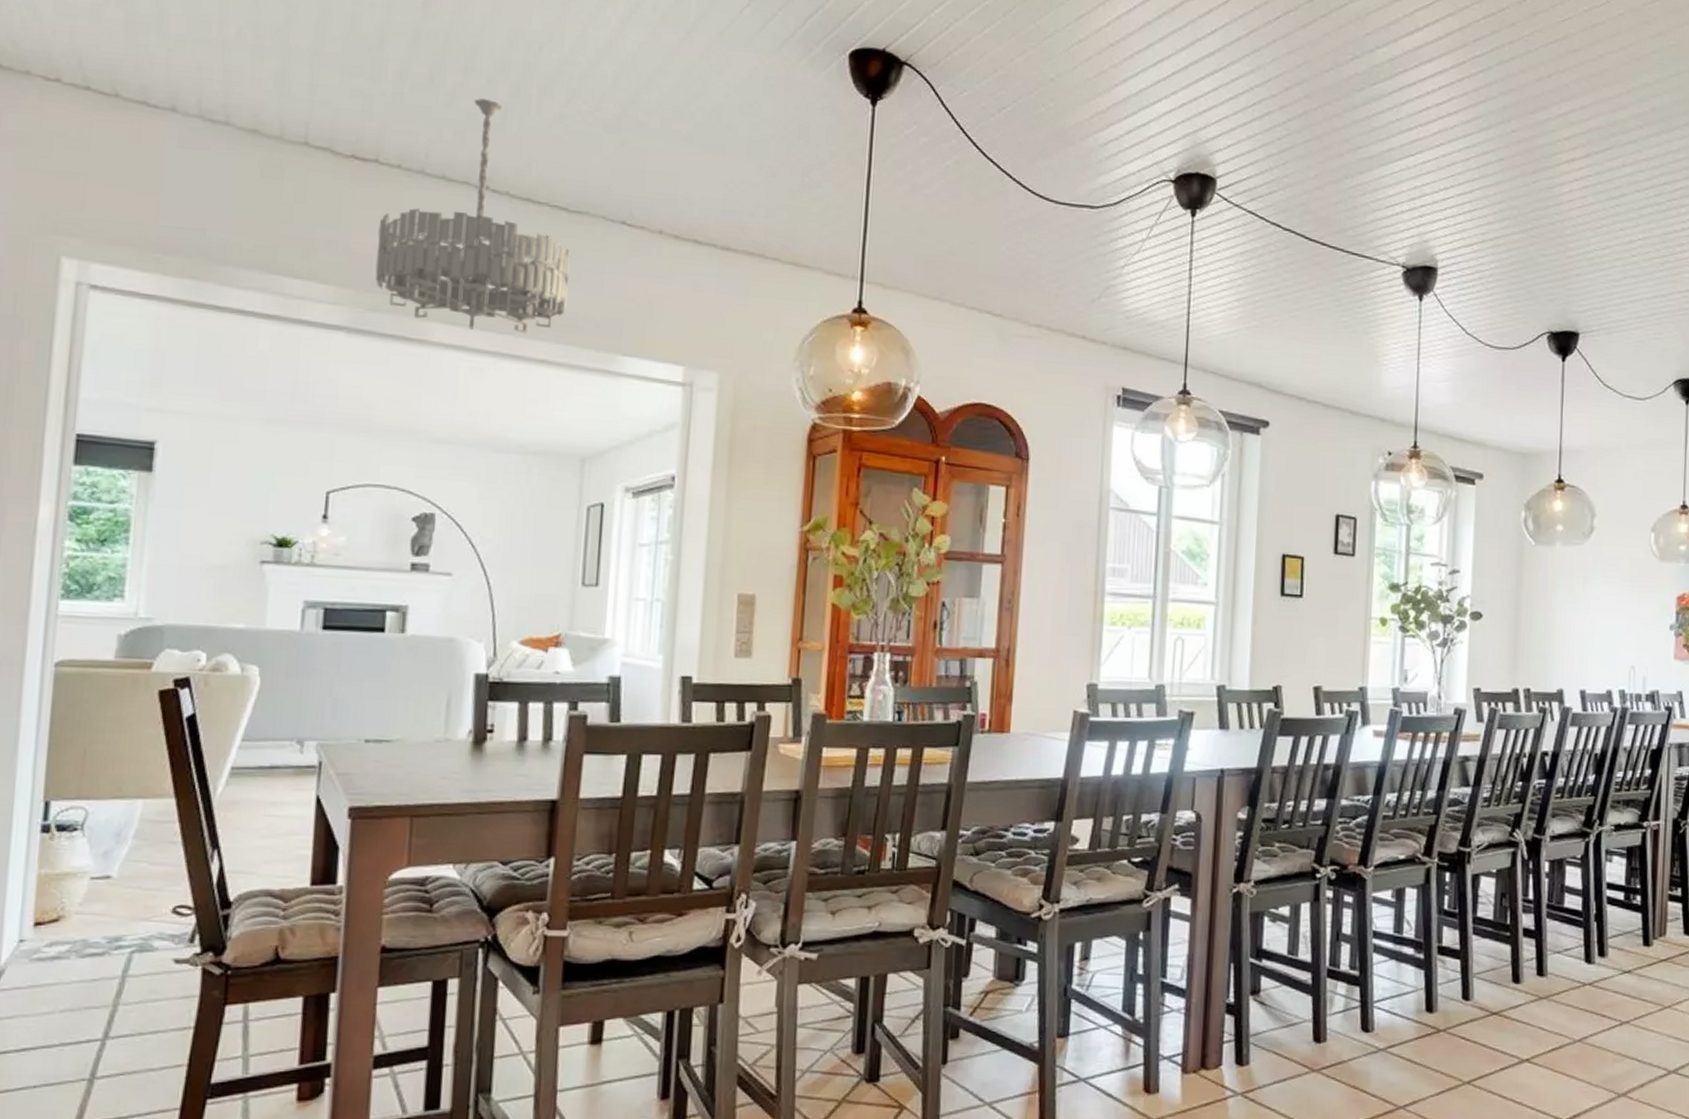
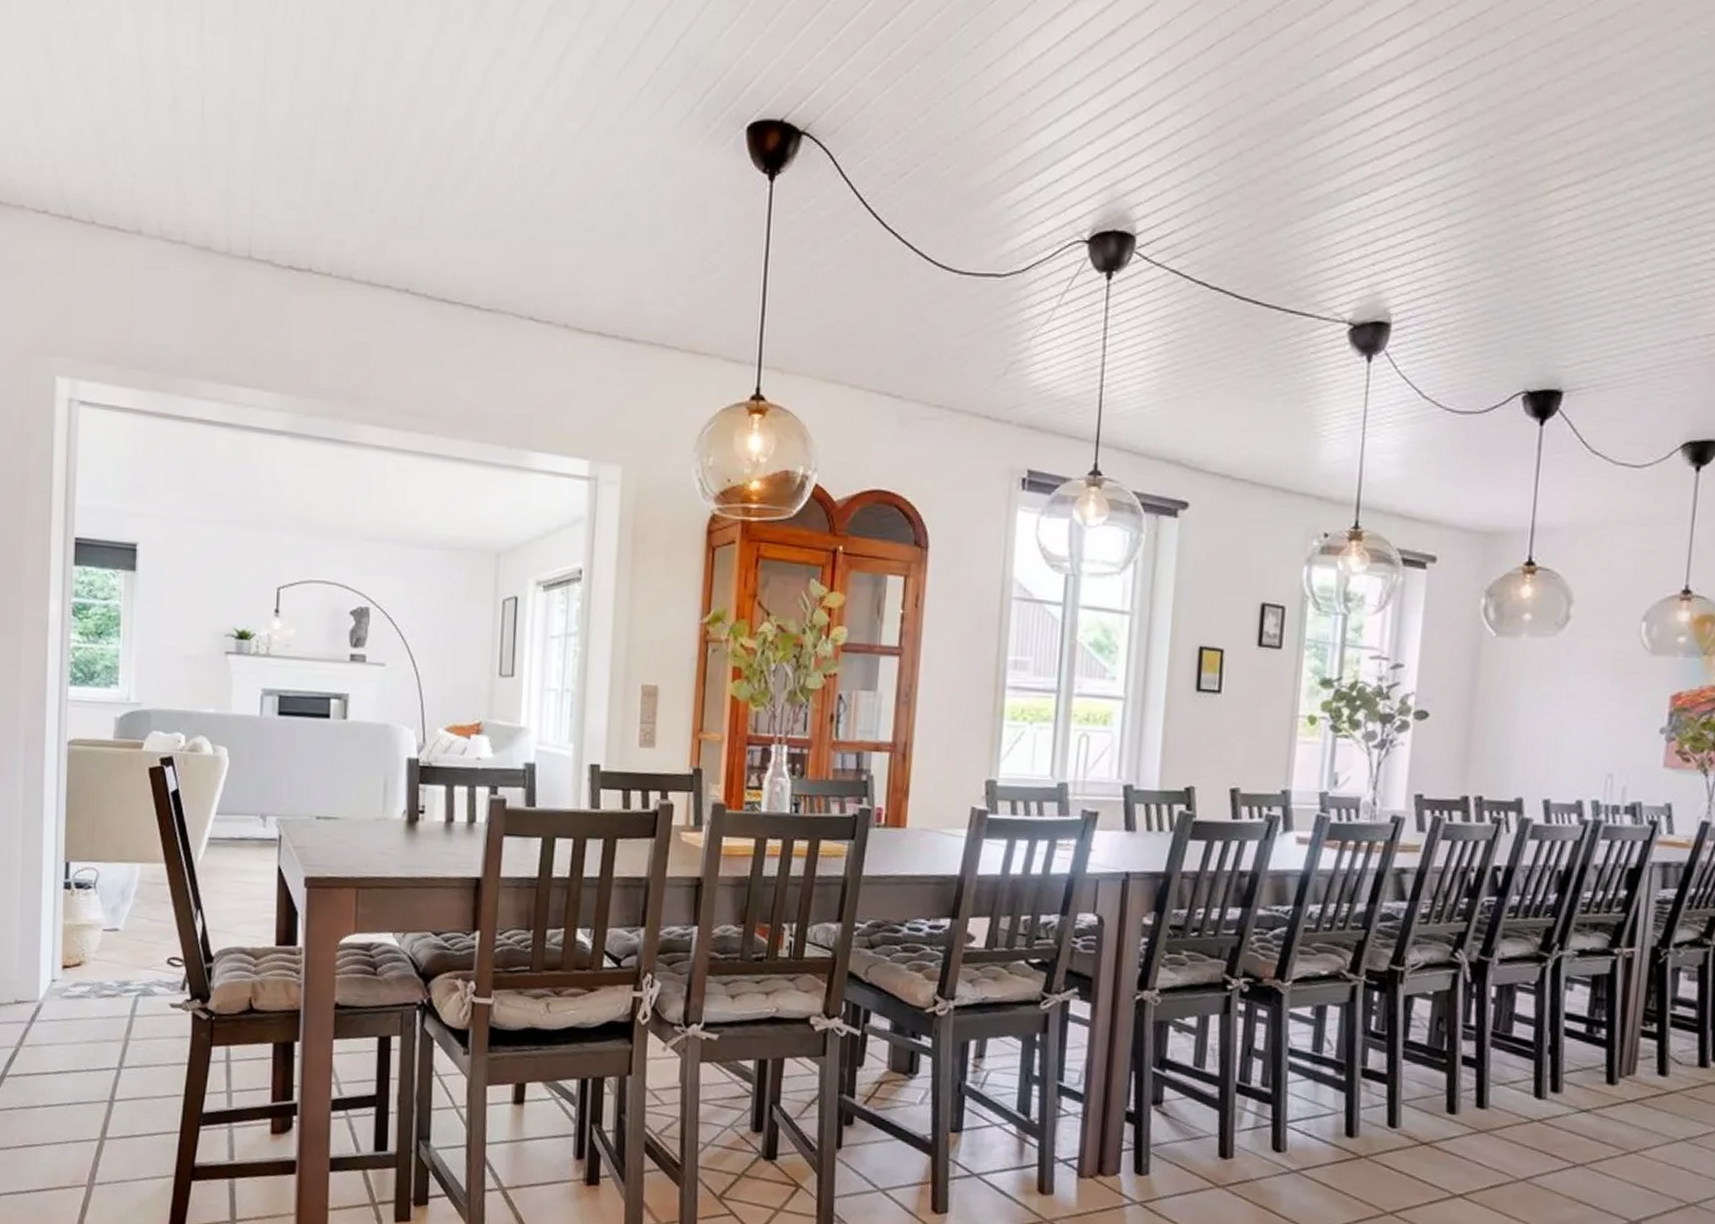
chandelier: present [375,97,571,334] -> none [312,201,484,433]

